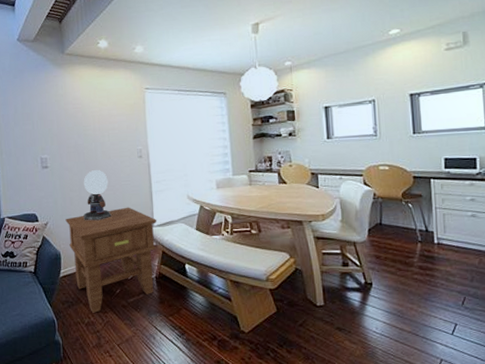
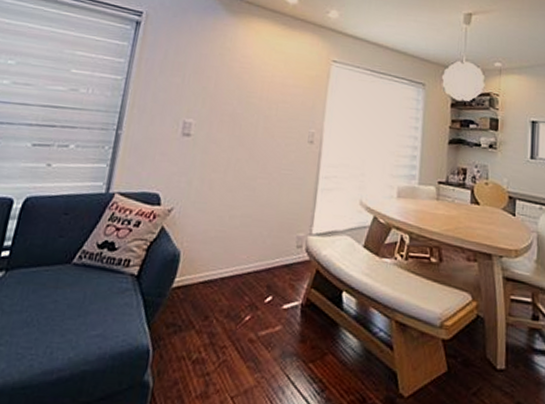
side table: present [65,207,157,313] -> none [193,203,317,346]
table lamp: present [83,170,112,221] -> none [222,149,265,216]

